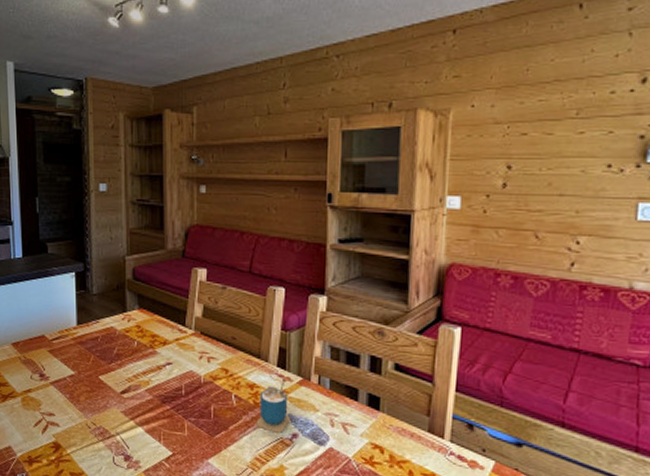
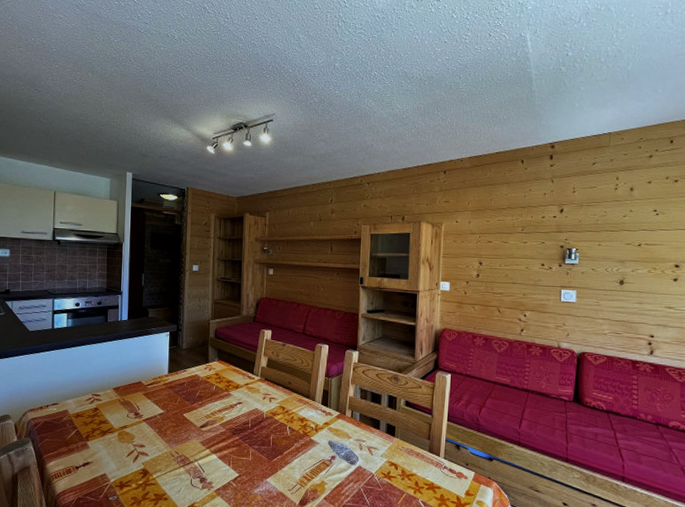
cup: present [256,377,291,433] -> none [304,412,331,456]

